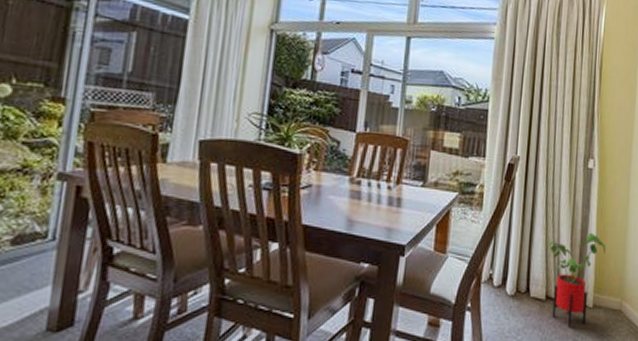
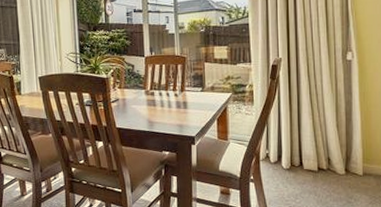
house plant: present [548,232,607,328] -> none [315,114,372,192]

